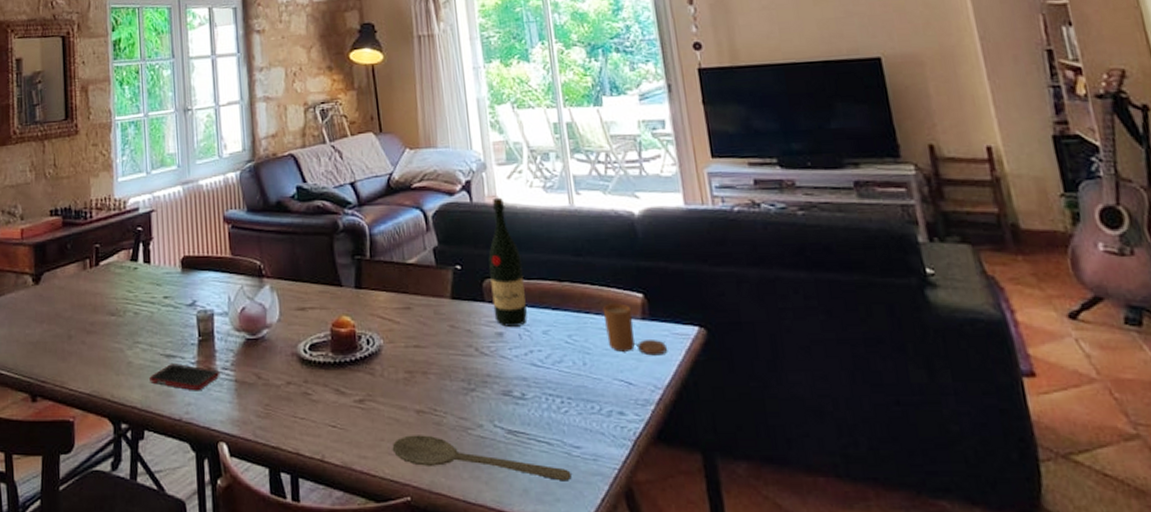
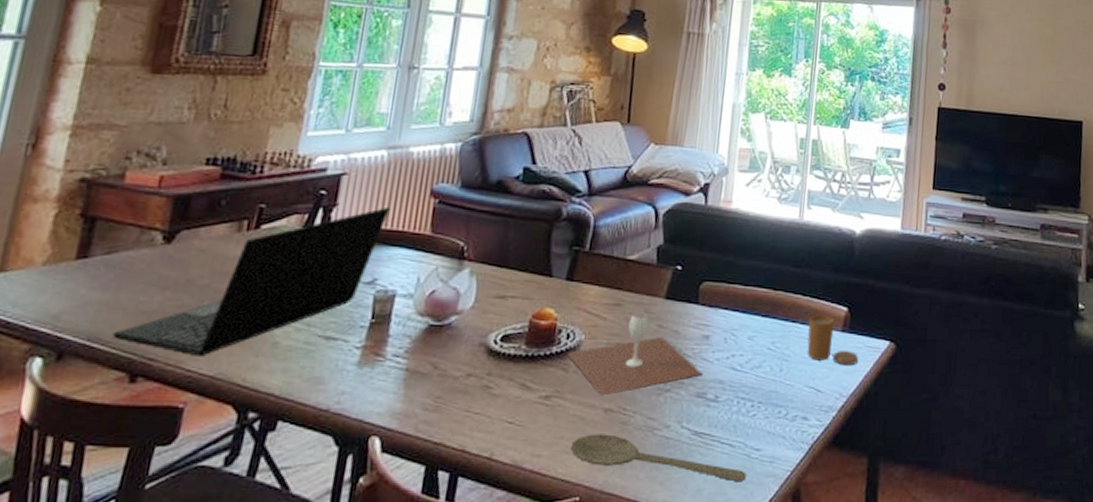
laptop: none [13,235,195,378] -> present [112,206,391,357]
cell phone: present [150,364,220,391] -> none [298,347,389,379]
wine glass: none [370,314,504,398] -> present [567,312,703,396]
wine bottle: present [488,197,527,327] -> none [705,202,743,331]

